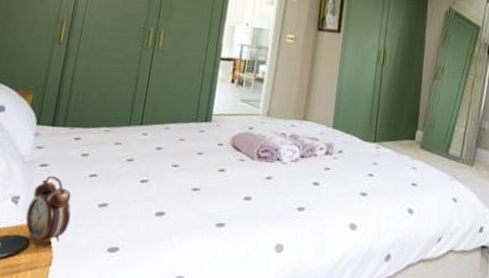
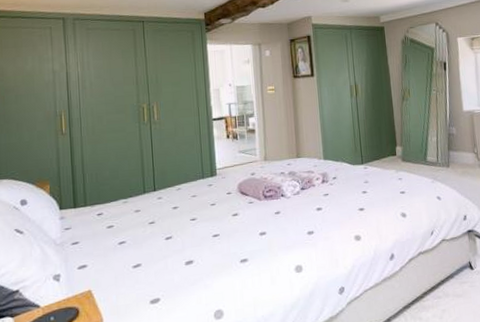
alarm clock: present [25,175,72,247] -> none [69,250,110,312]

